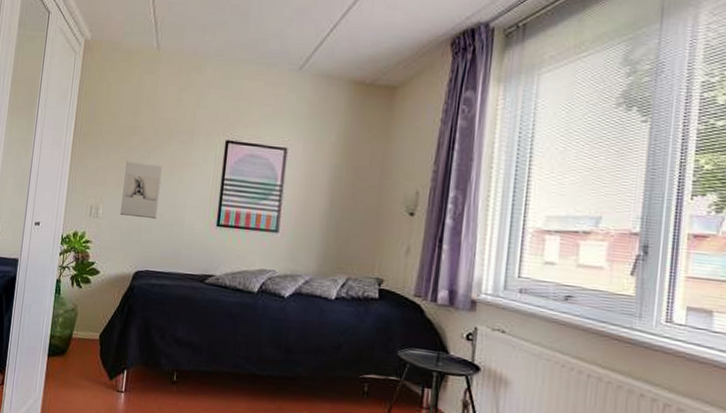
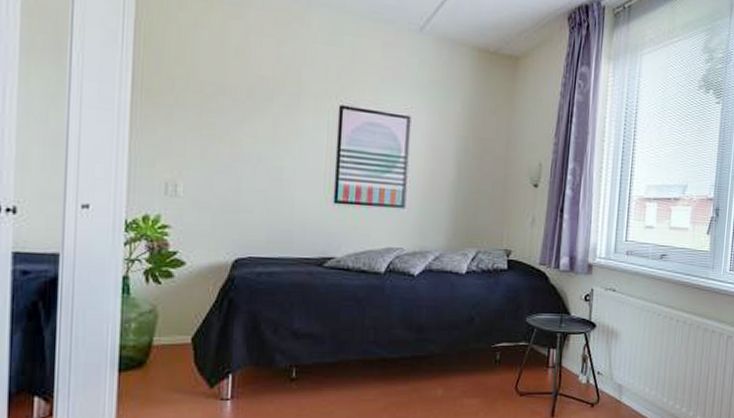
wall sculpture: present [119,161,163,220] -> none [208,126,263,197]

